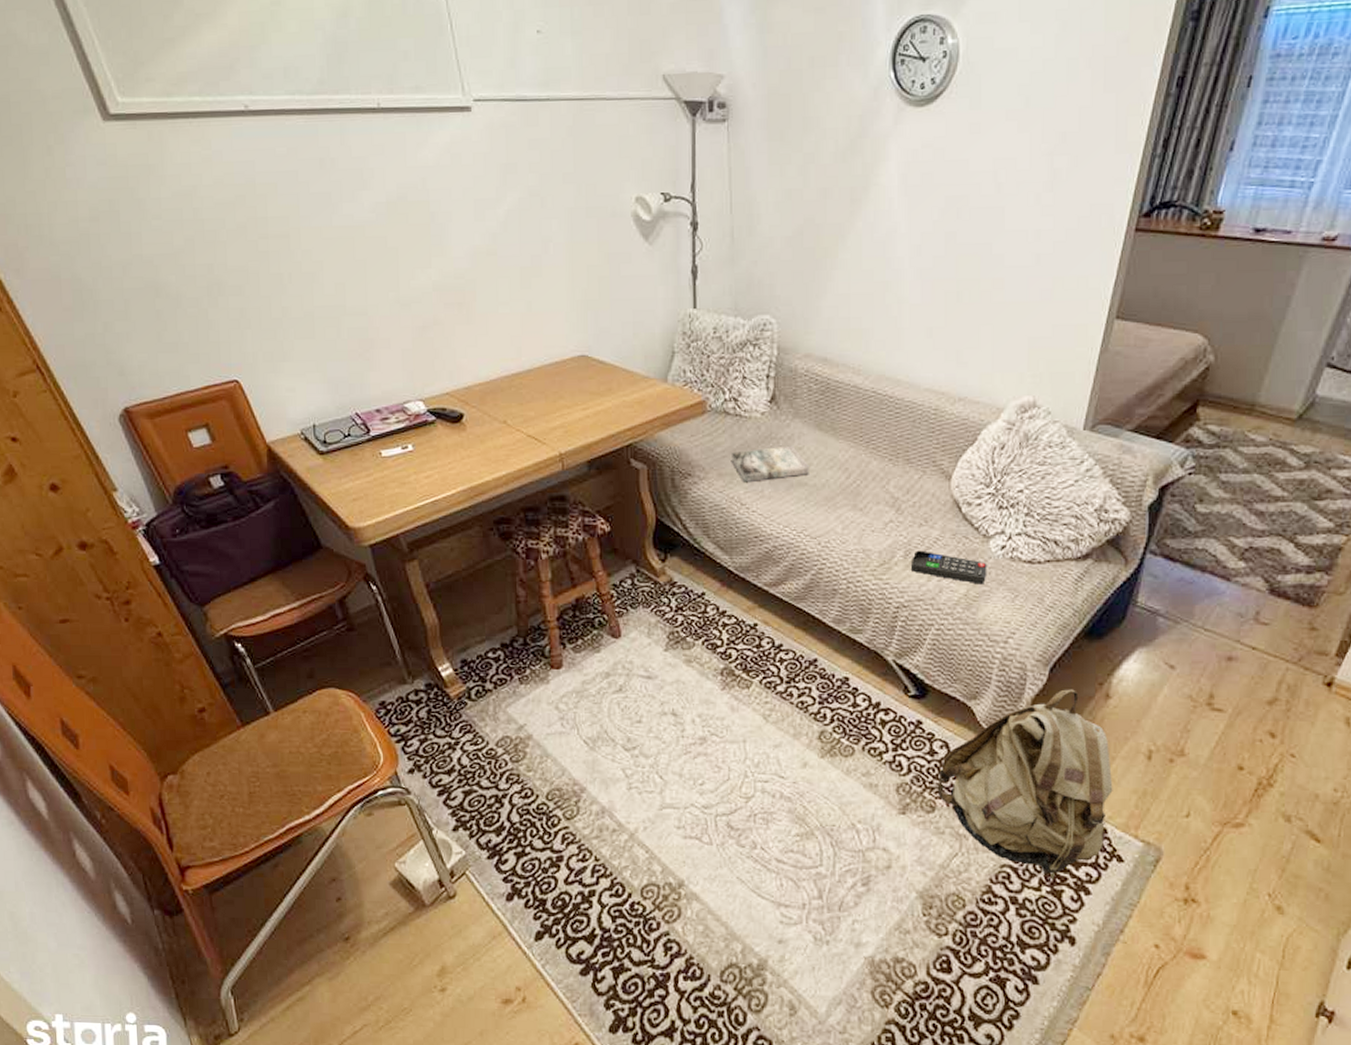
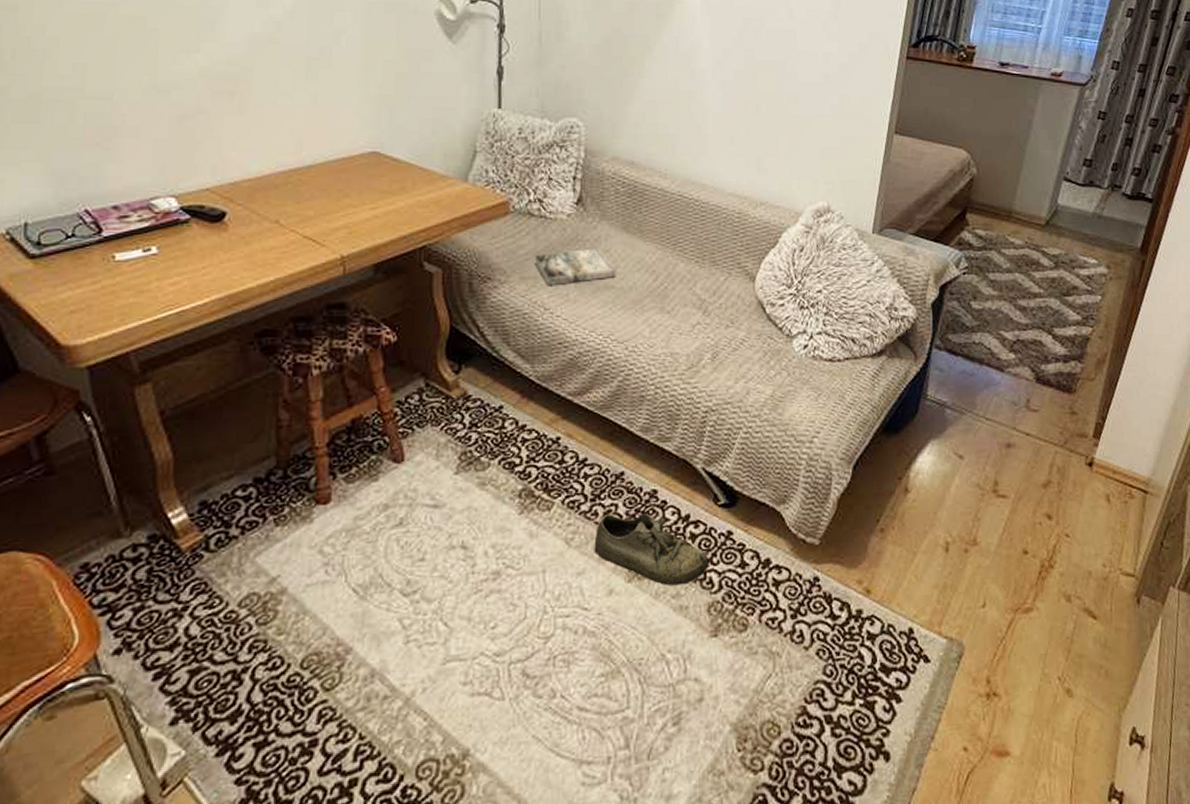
shoe: none [789,696,898,765] -> present [594,513,709,586]
remote control: present [910,550,987,585] -> none [718,352,792,385]
backpack: present [937,689,1113,881] -> none [749,486,917,692]

